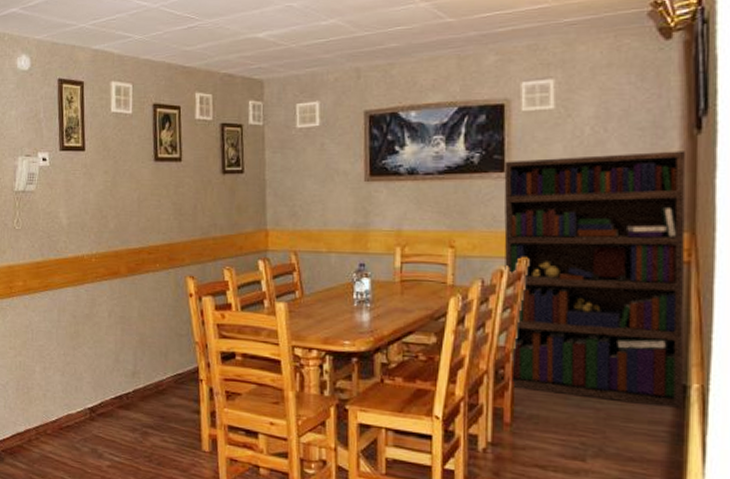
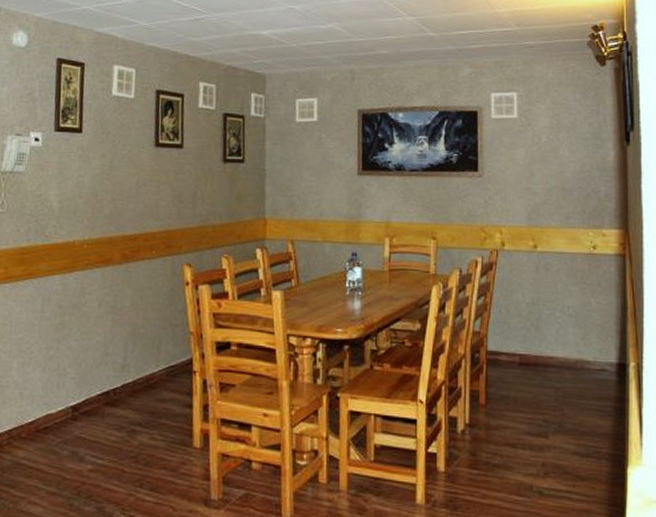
bookcase: present [504,151,687,408] -> none [478,159,624,385]

